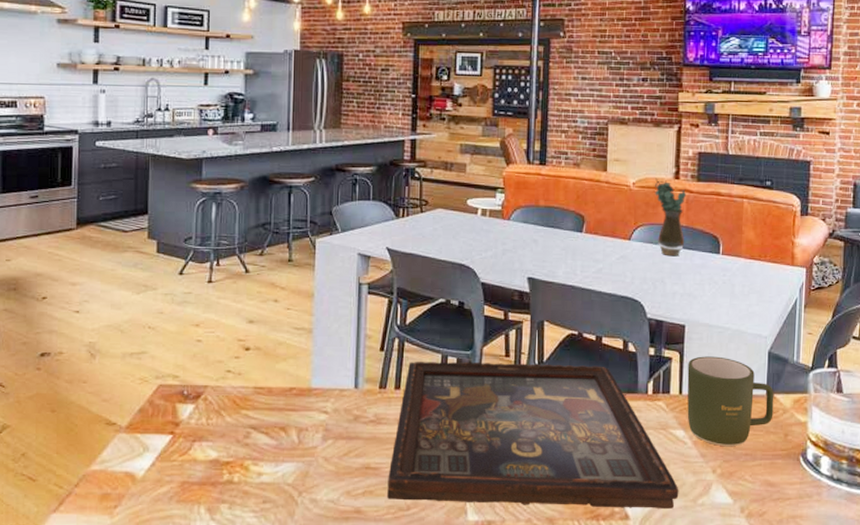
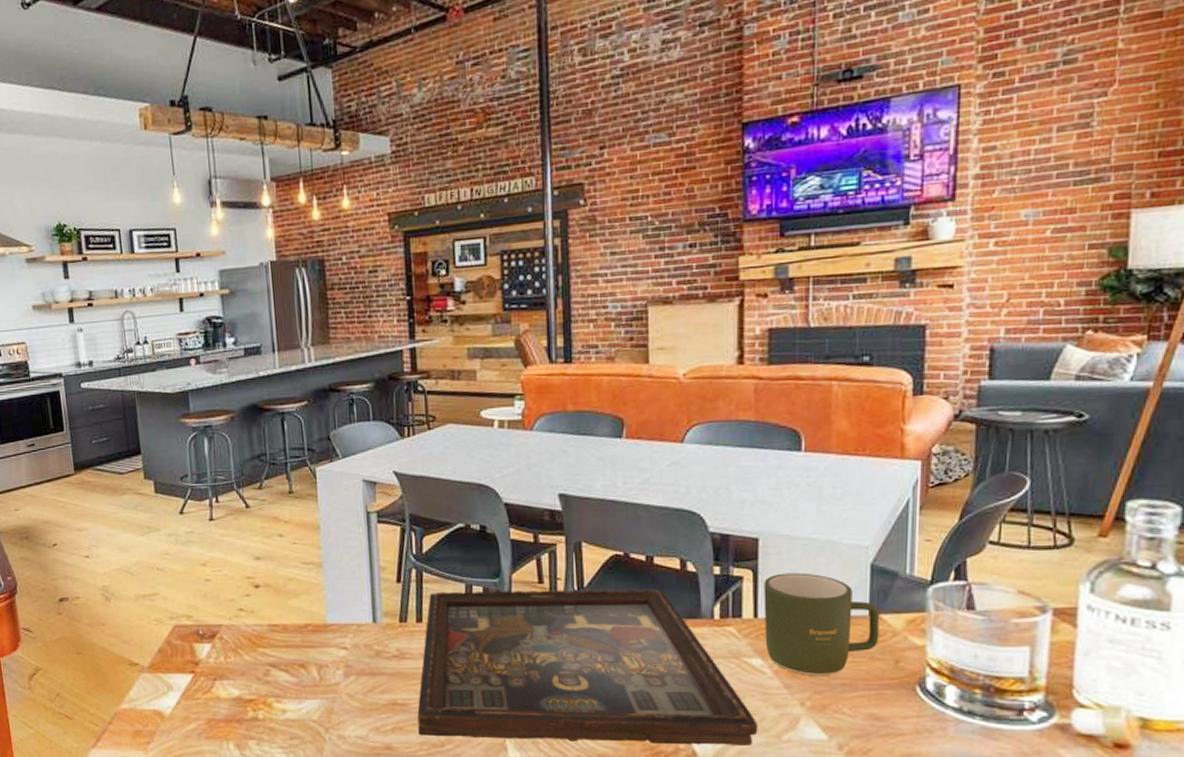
vase: present [654,177,686,257] -> none [711,365,753,459]

